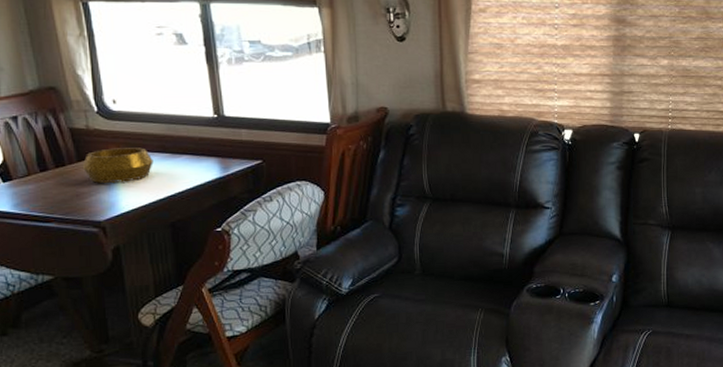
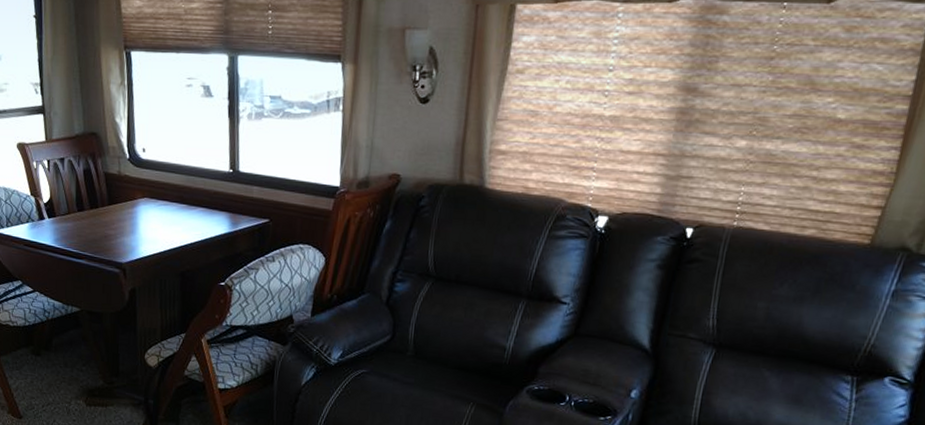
decorative bowl: present [82,148,154,183] -> none [111,195,172,229]

